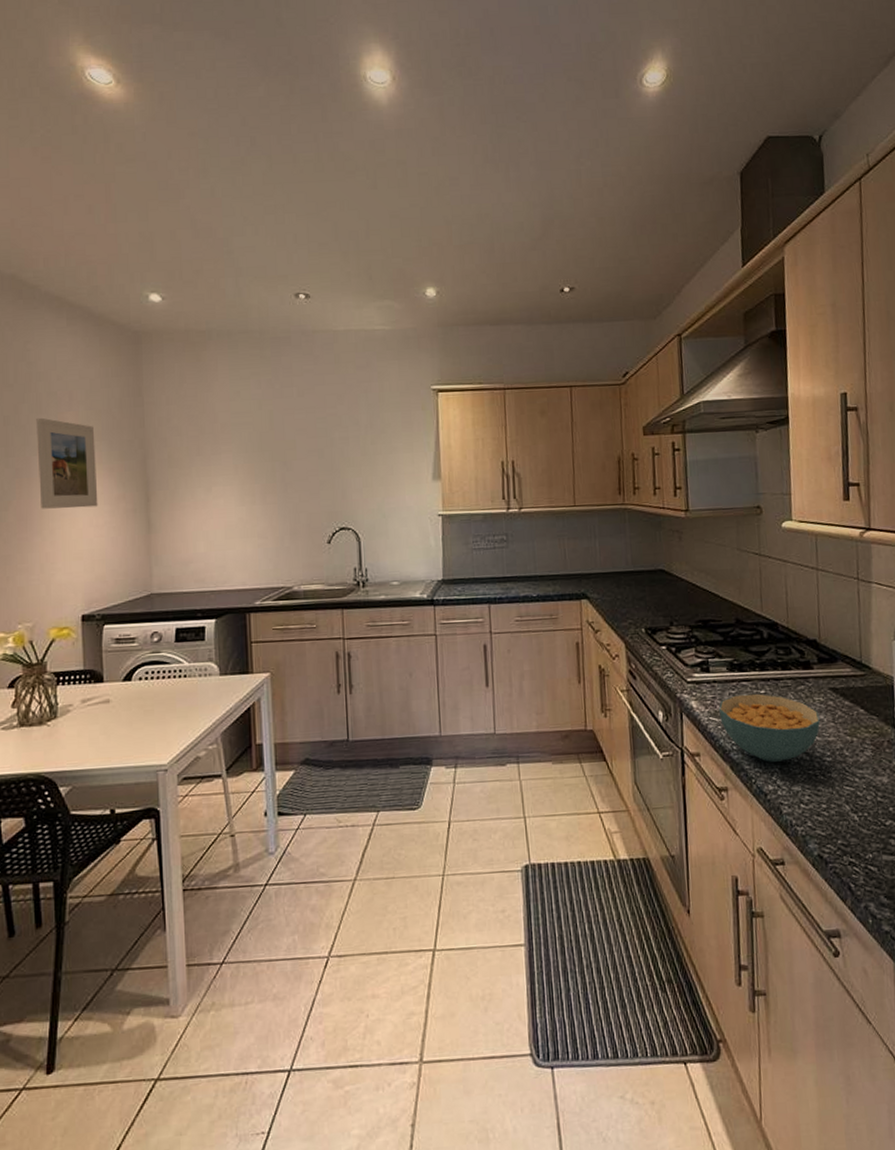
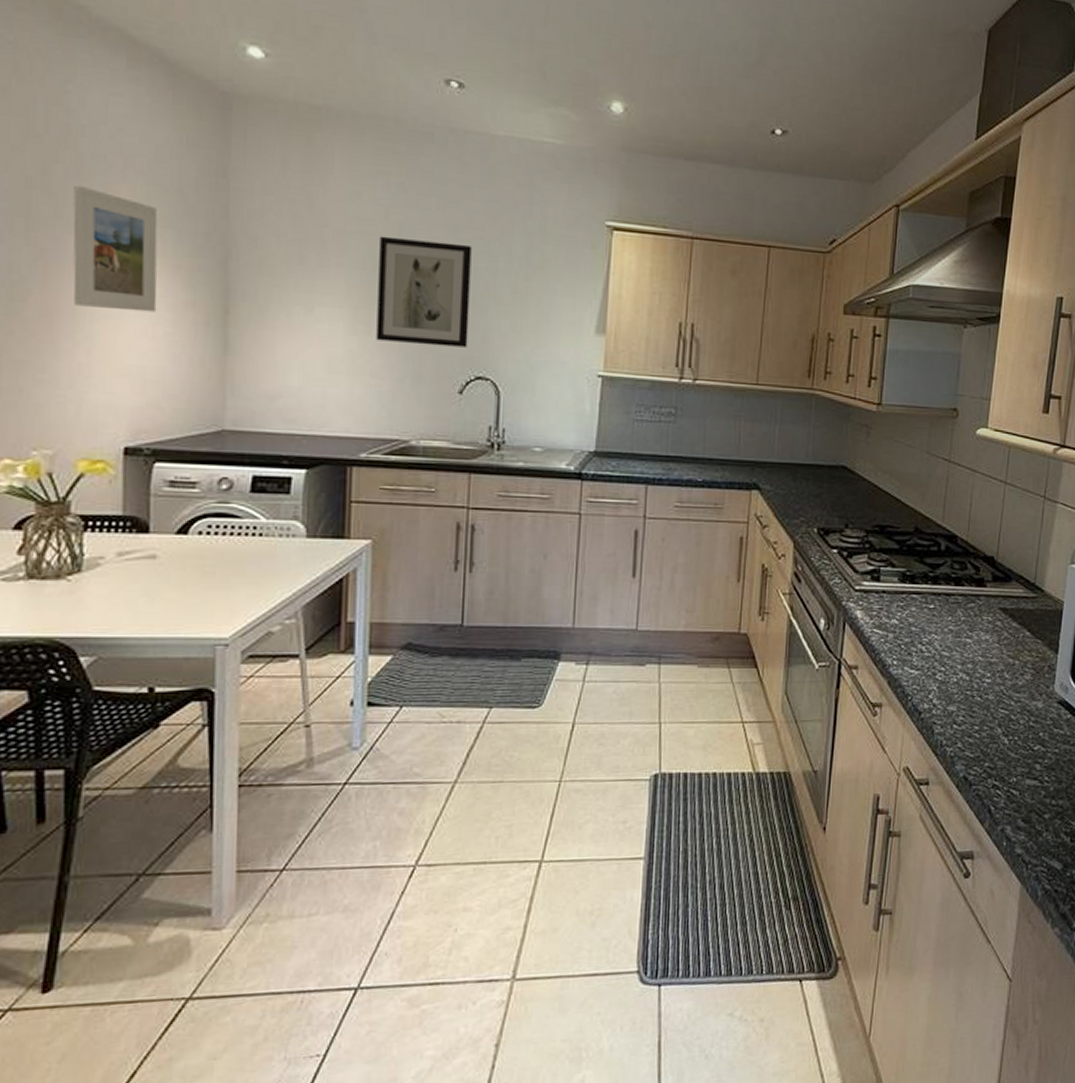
wall art: none [256,421,331,508] -> present [376,236,472,348]
cereal bowl: present [719,693,820,762] -> none [884,608,985,680]

